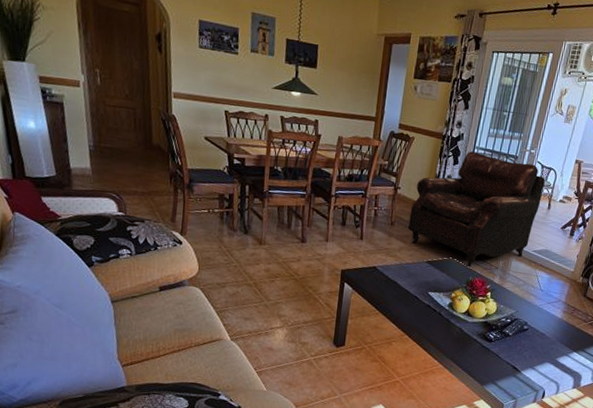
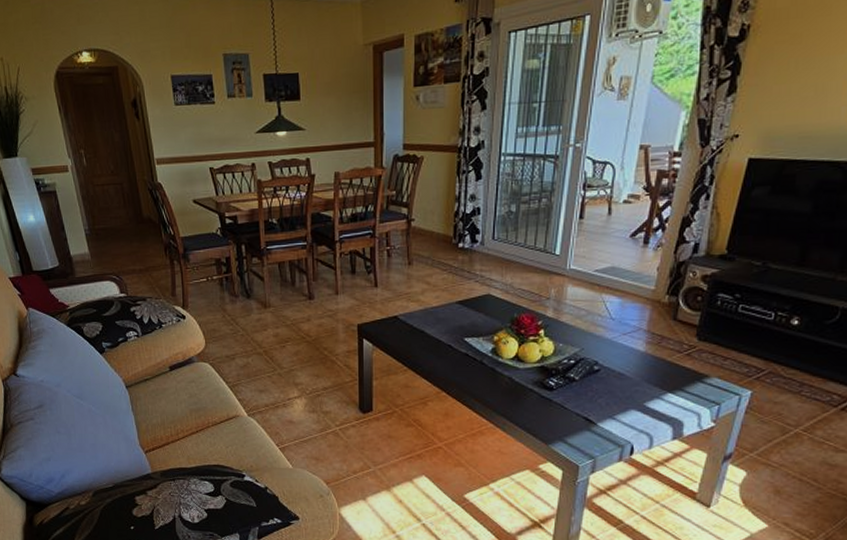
leather: present [407,151,545,267] -> none [429,160,600,301]

